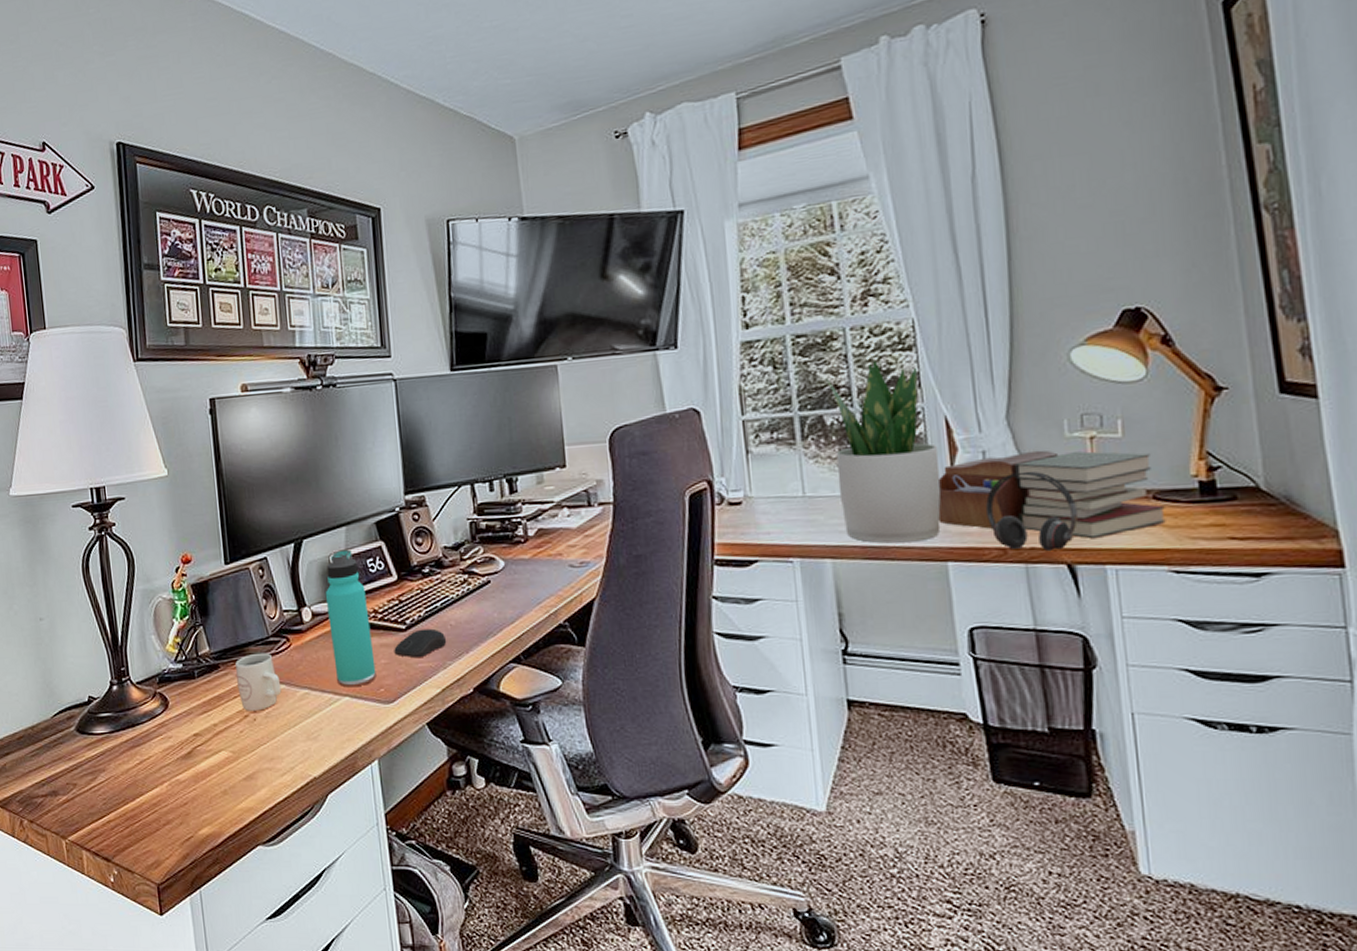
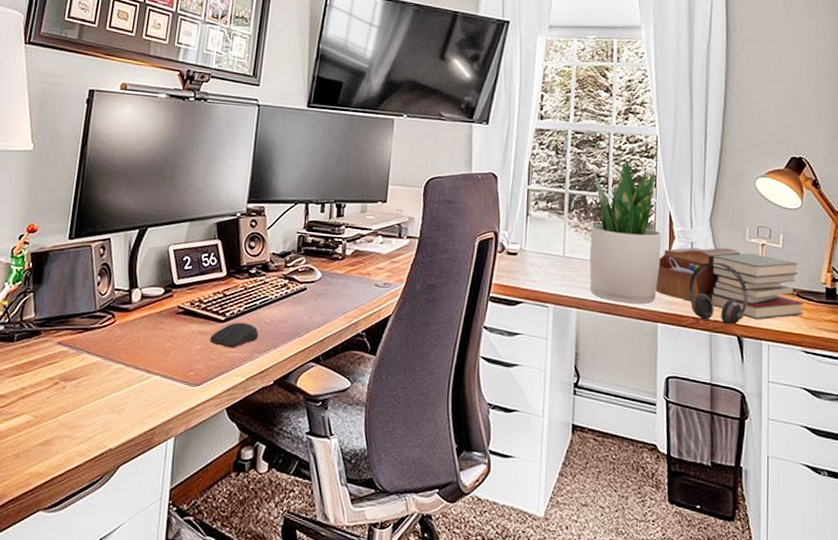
mug: present [235,652,282,711] -> none [53,325,98,380]
thermos bottle: present [325,549,377,688] -> none [151,242,196,368]

